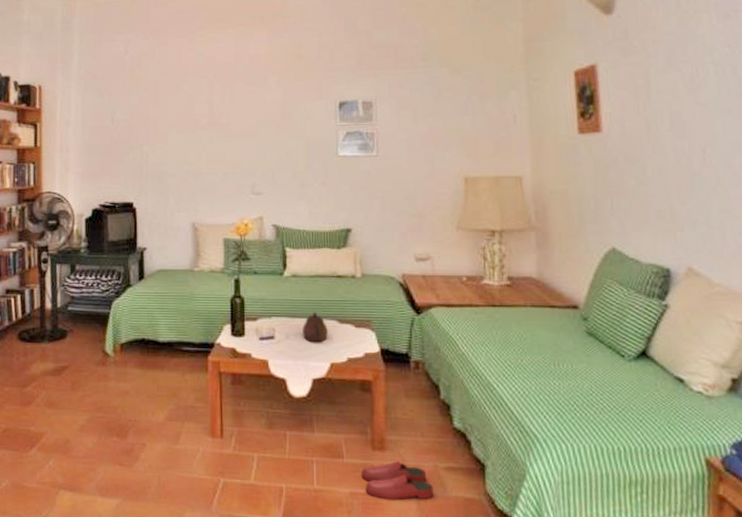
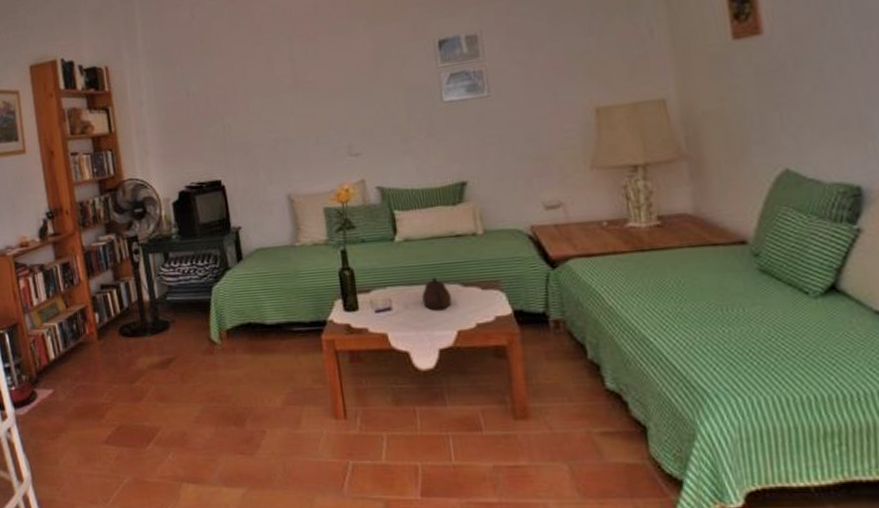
slippers: present [361,461,434,500] -> none [504,430,589,471]

